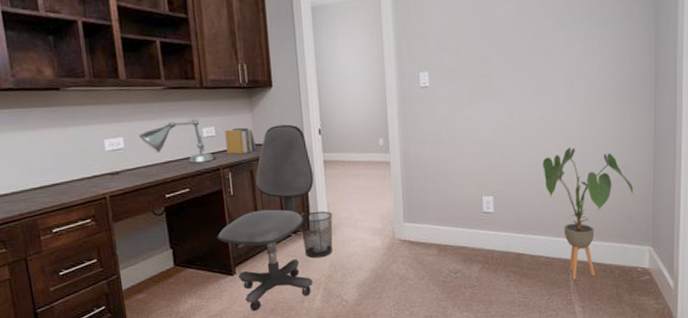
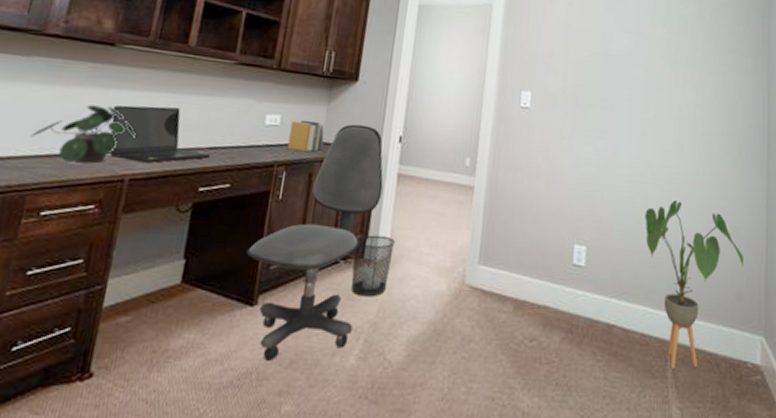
potted plant: none [21,141,103,190] -> present [30,105,136,164]
laptop: none [78,134,166,182] -> present [110,105,210,163]
desk lamp: present [138,119,216,163] -> none [188,101,273,155]

